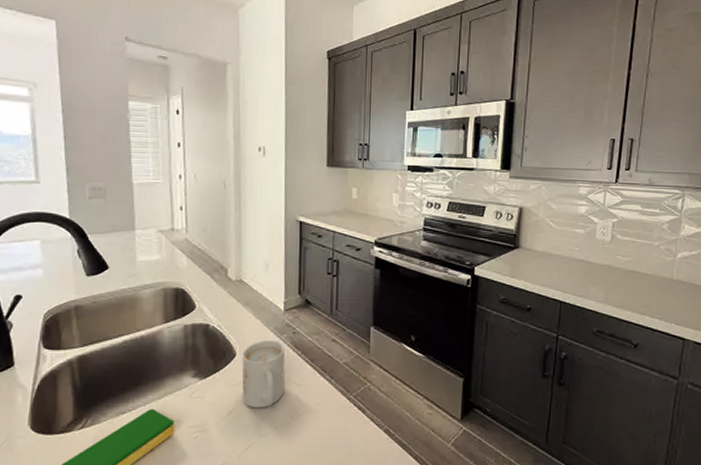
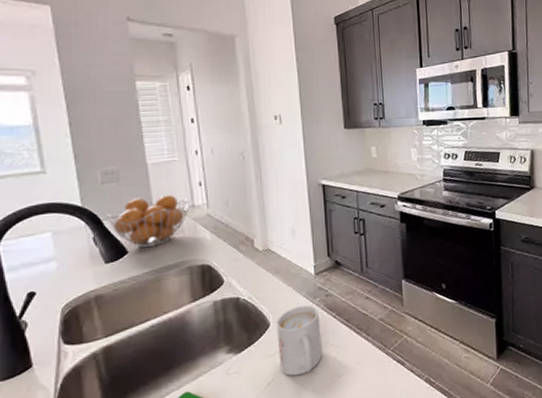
fruit basket: none [92,215,169,265] -> present [107,195,189,248]

